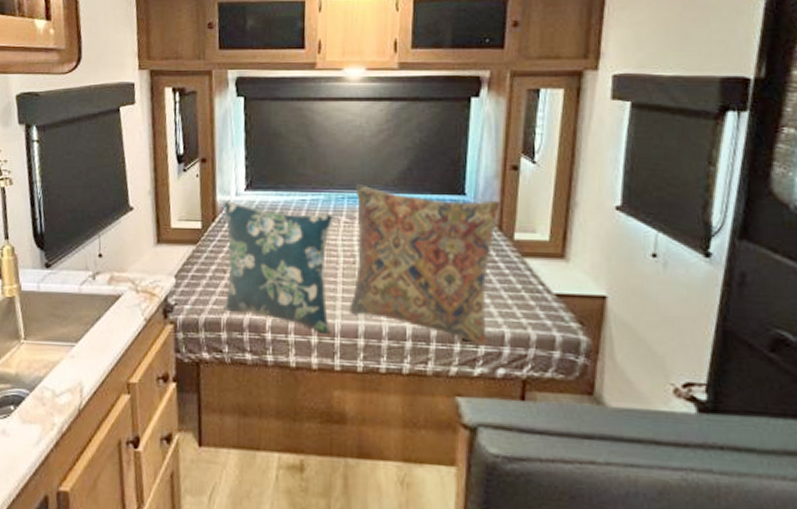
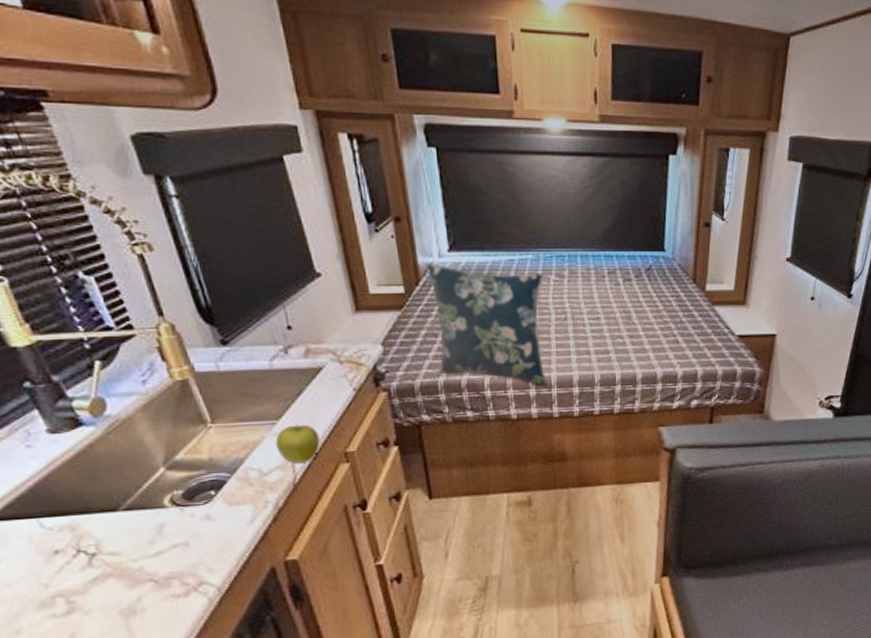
fruit: none [71,349,108,388] -> present [276,424,320,463]
pillow: present [349,184,501,348] -> none [563,243,695,385]

